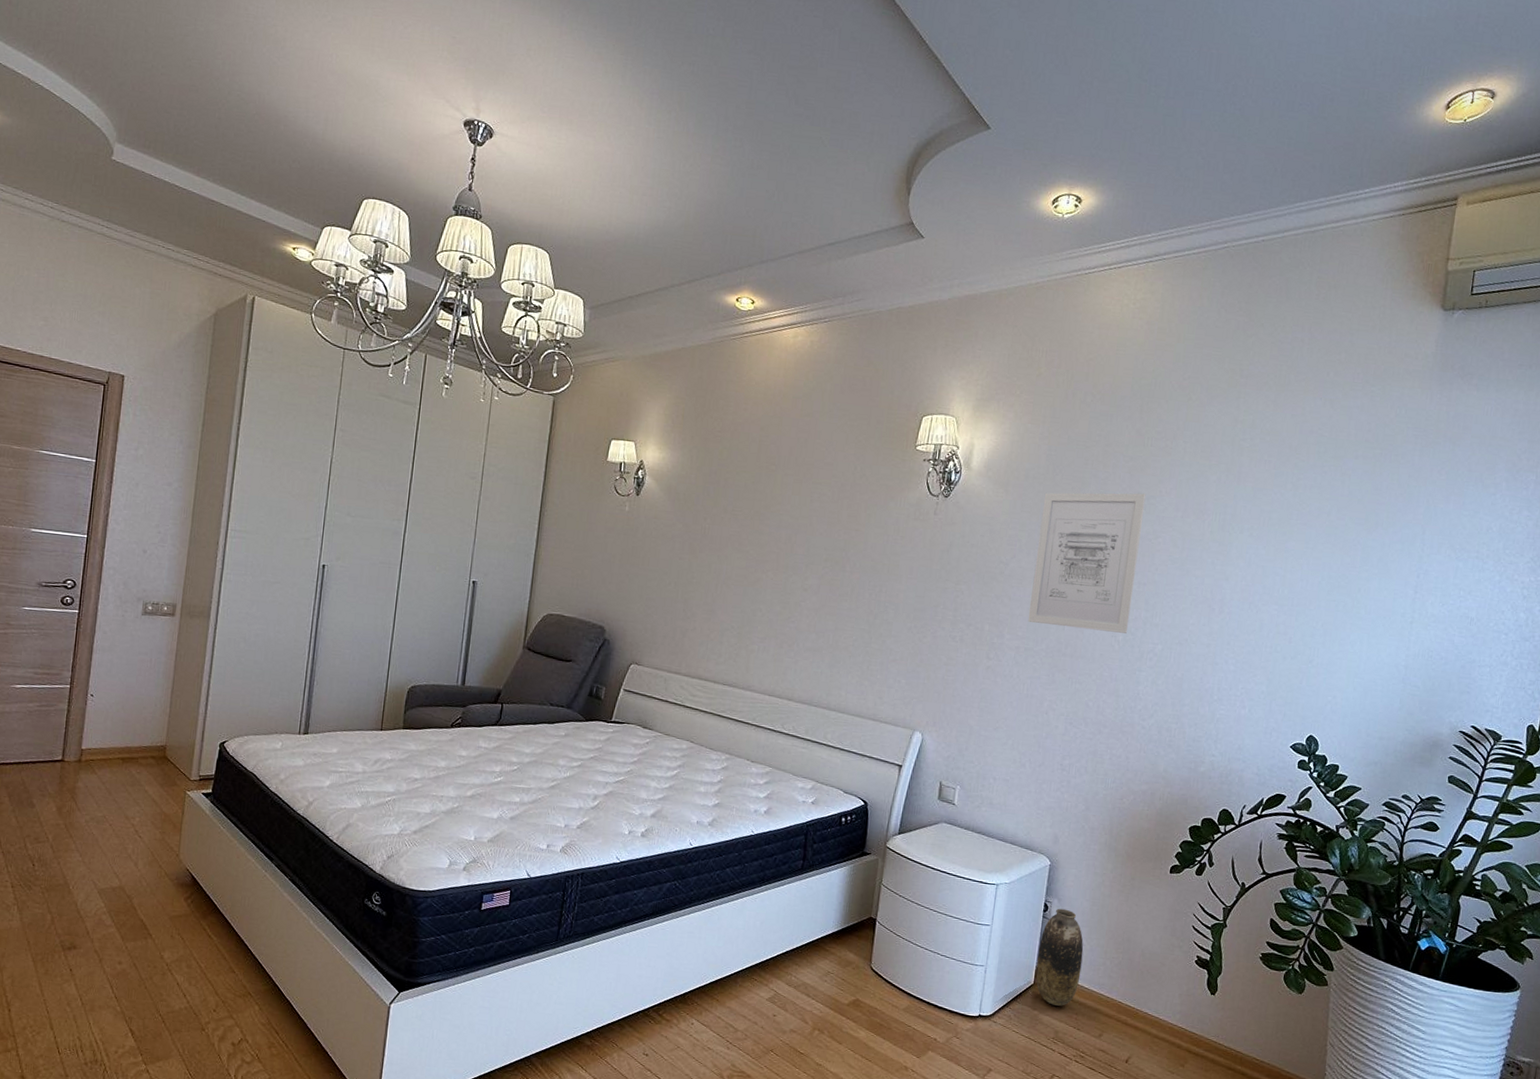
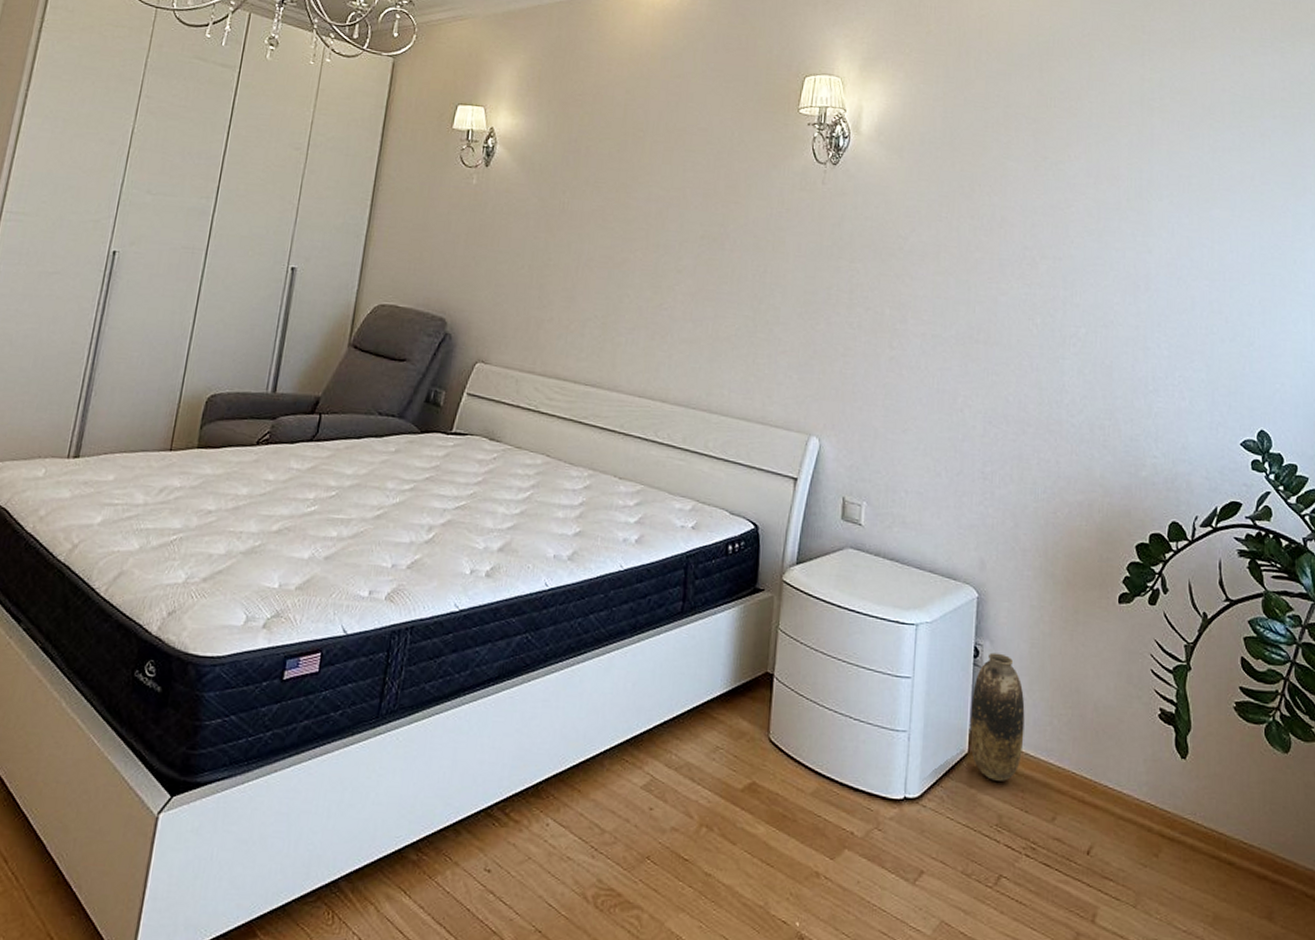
wall art: present [1027,492,1146,634] -> none [933,158,1054,316]

